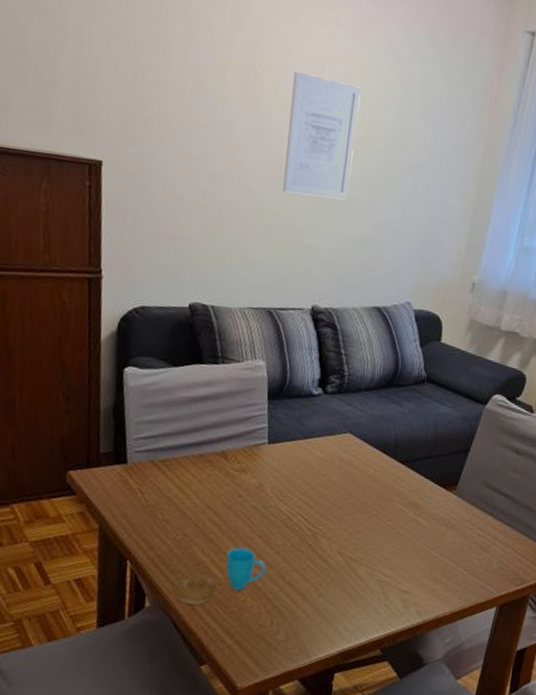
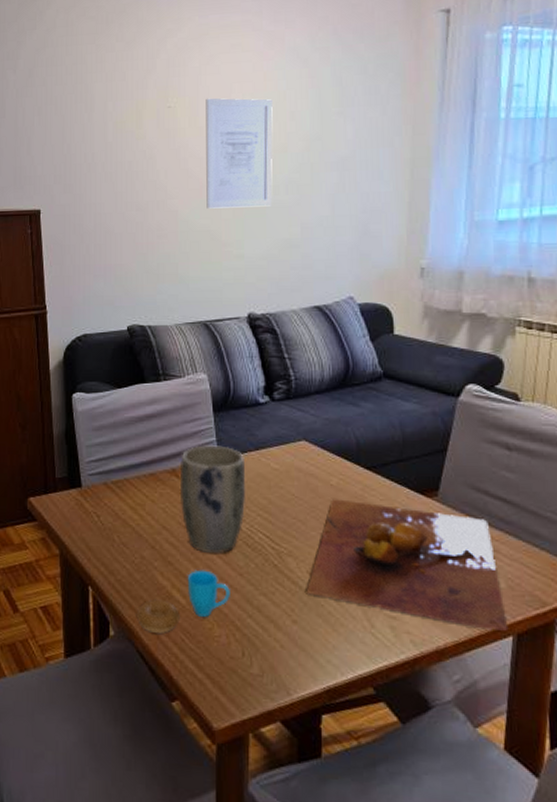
plant pot: none [227,430,294,534] -> present [179,445,246,554]
cutting board: none [335,488,494,603] -> present [307,499,509,631]

